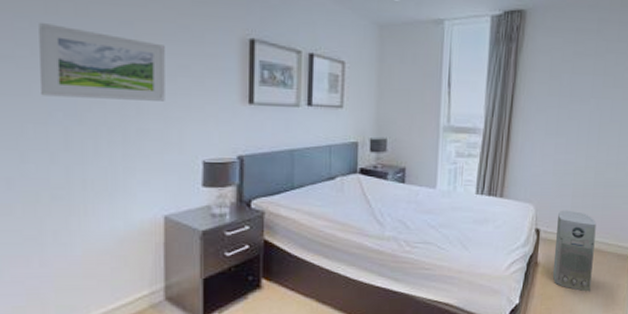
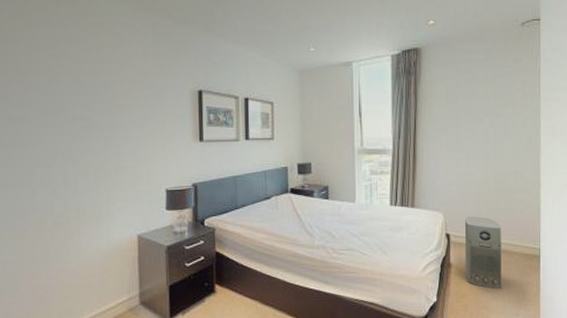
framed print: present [39,22,165,101] -> none [45,90,136,146]

